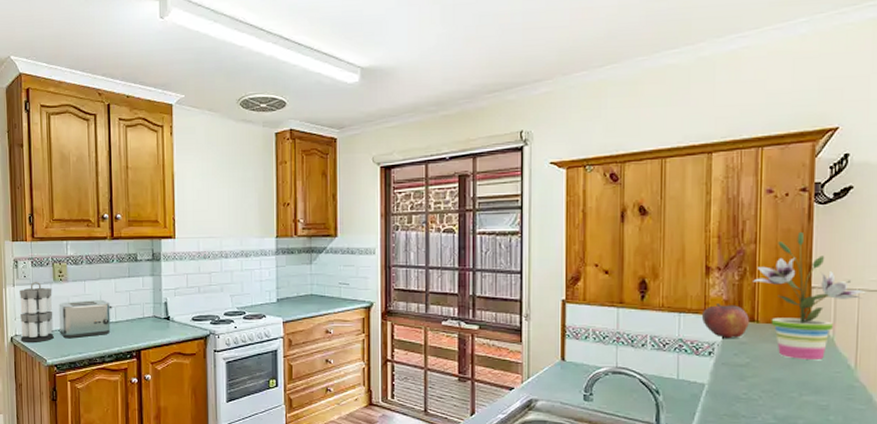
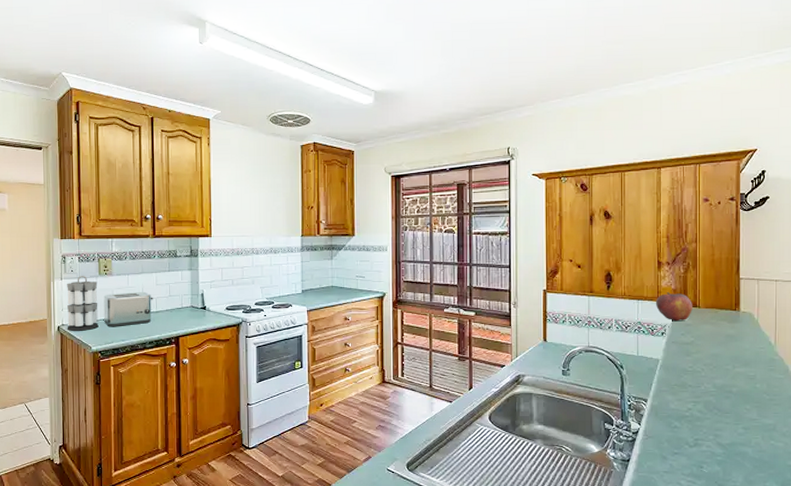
potted plant: present [753,231,866,359] -> none [695,233,782,338]

